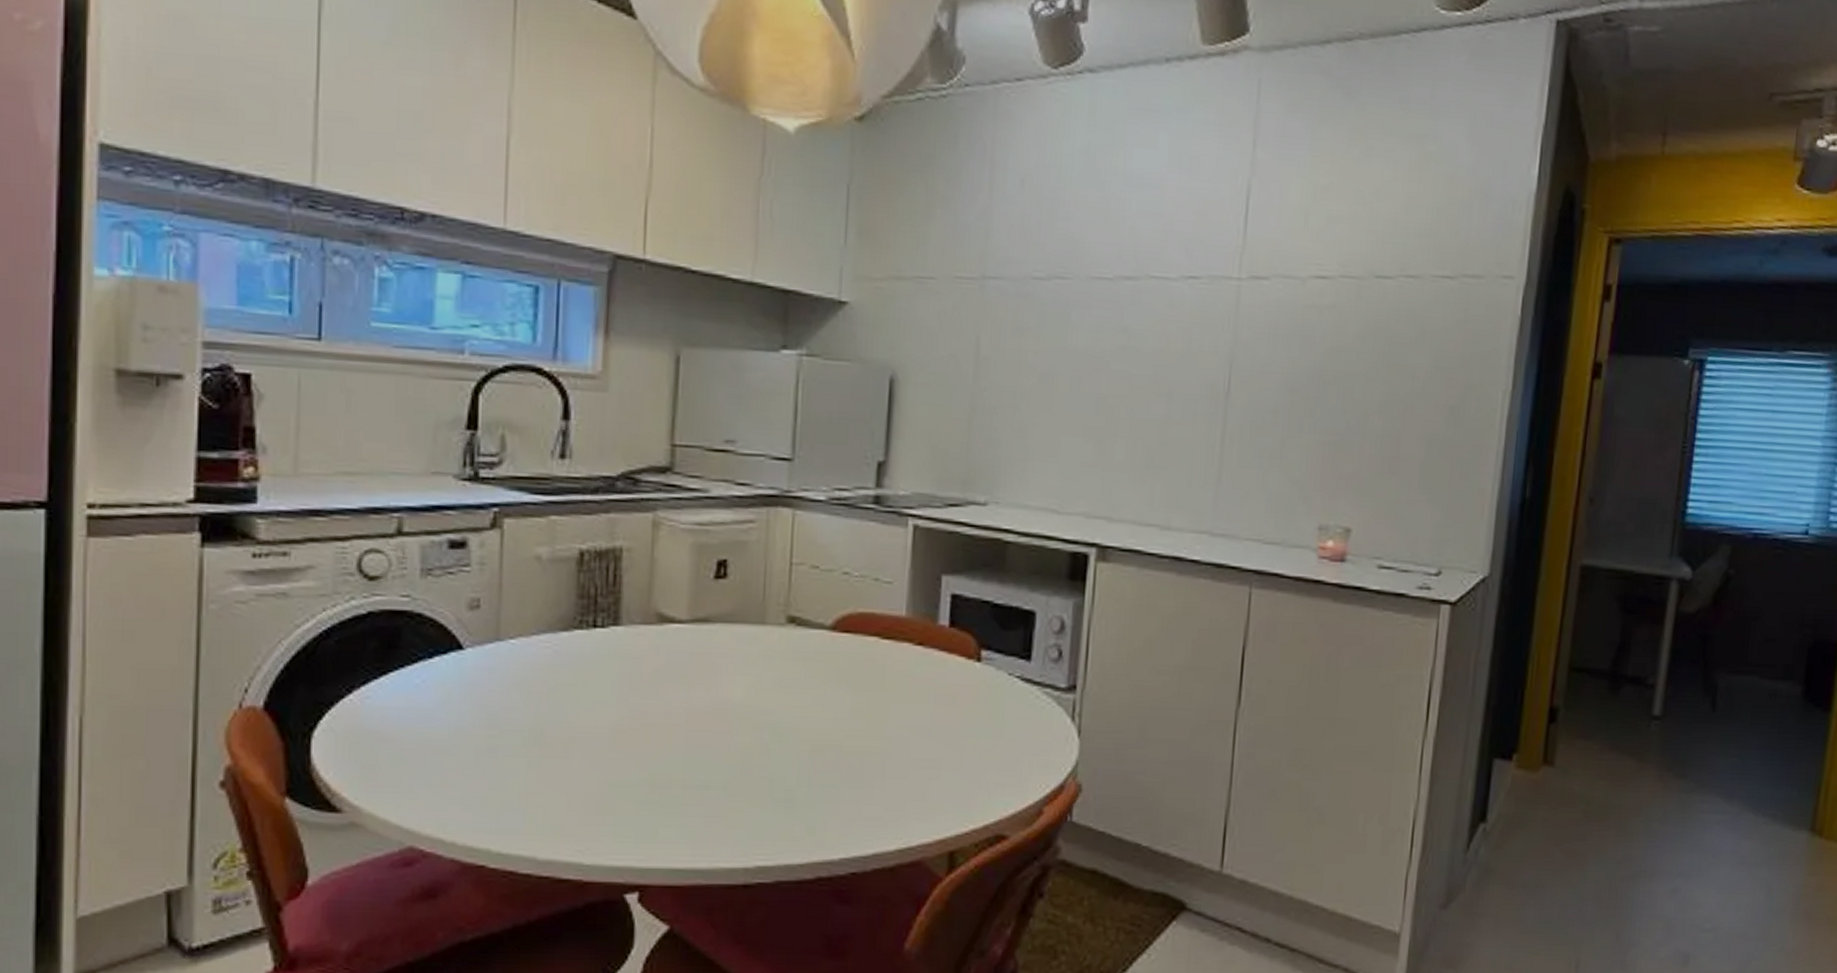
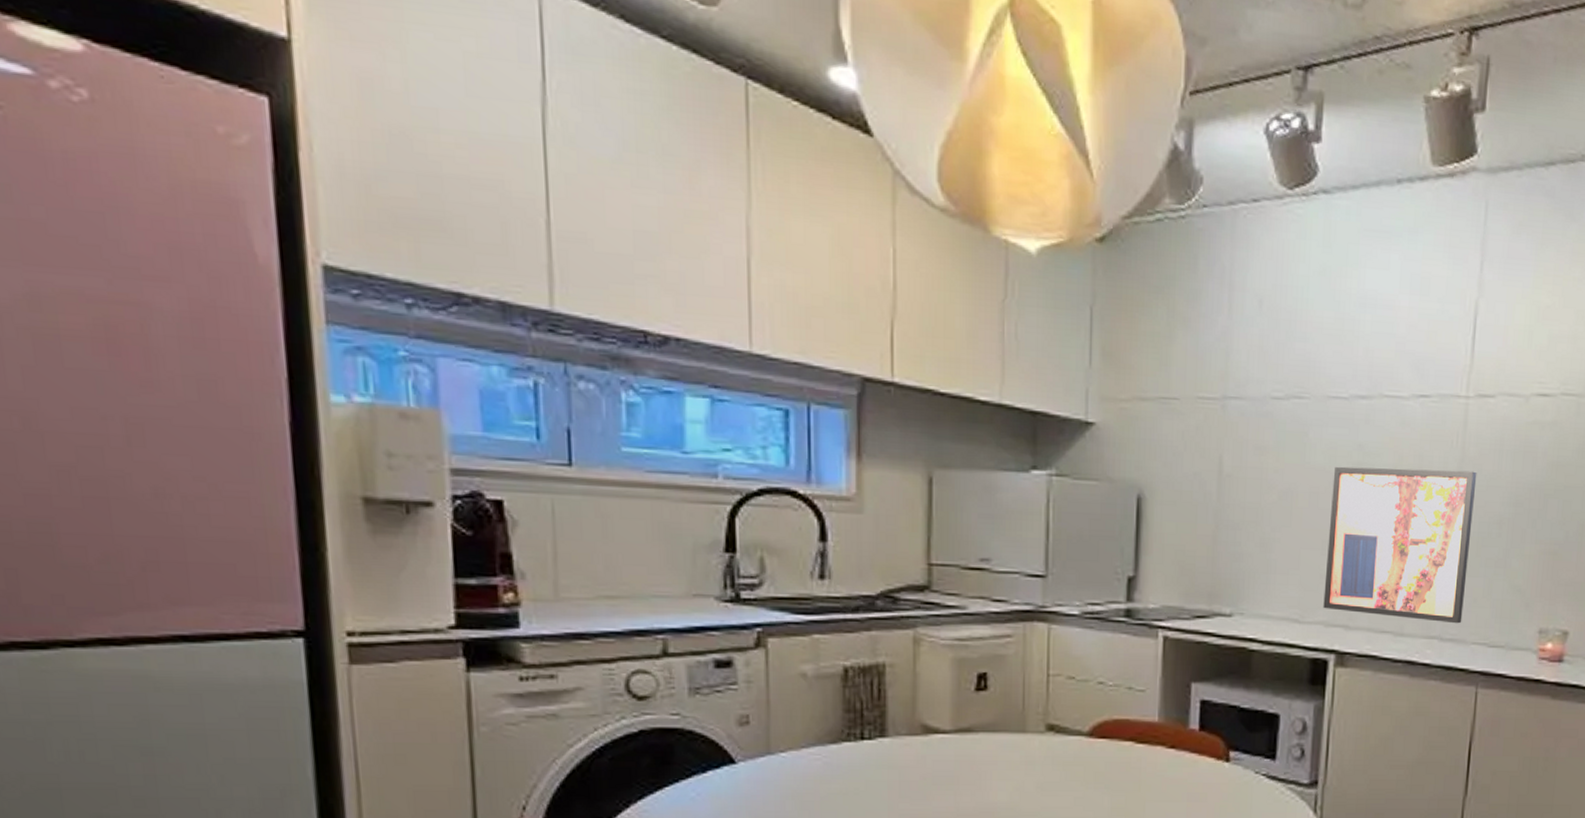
wall art: none [1084,349,1250,518] -> present [1323,466,1477,624]

